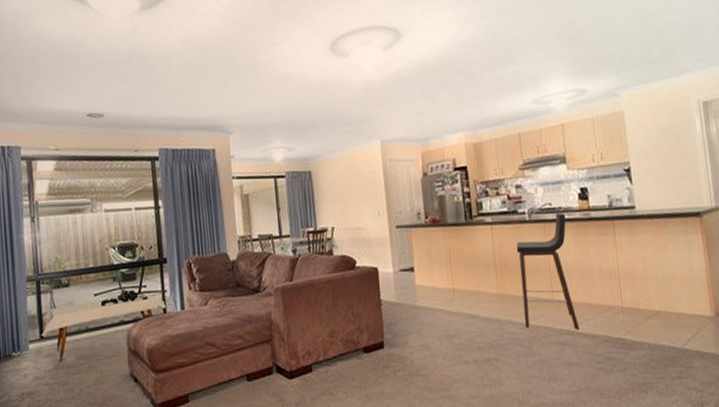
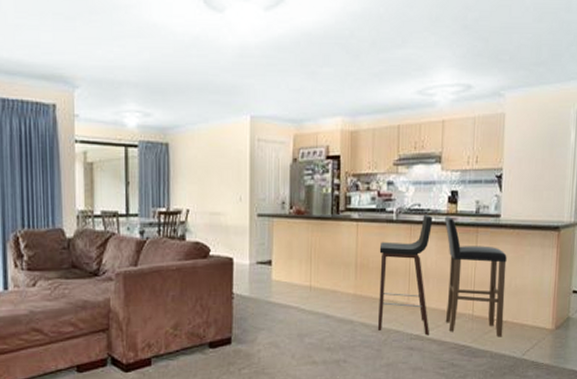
bar stool: none [578,212,659,328] -> present [445,216,507,337]

